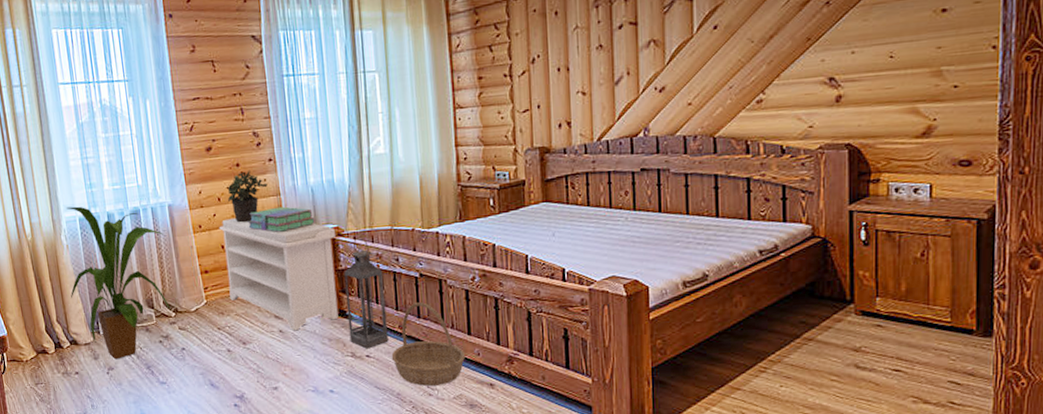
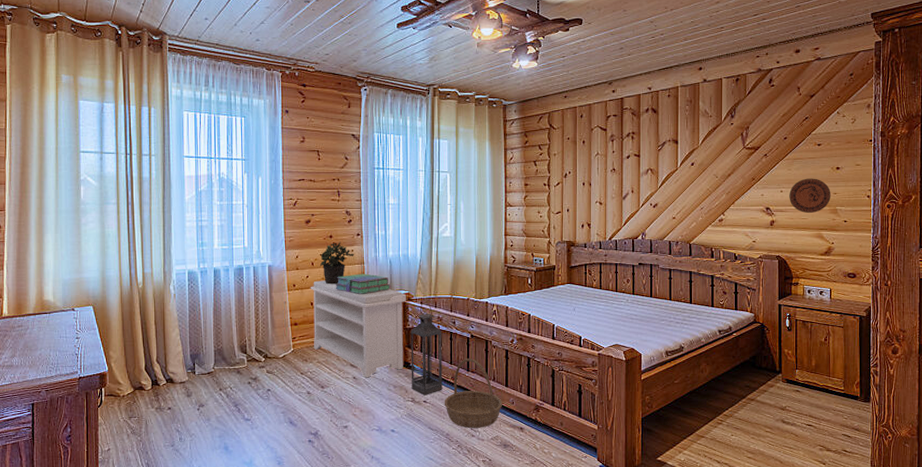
house plant: present [66,206,171,360] -> none [172,261,262,398]
decorative plate: none [865,28,932,81] -> present [789,178,831,214]

